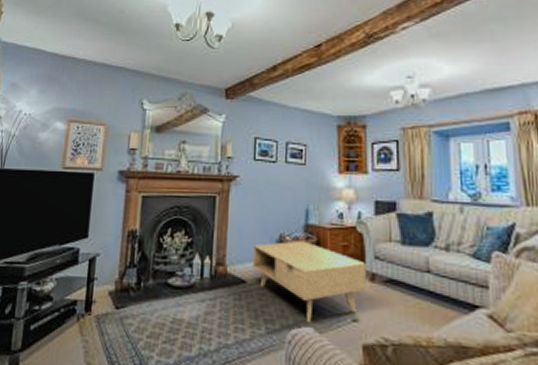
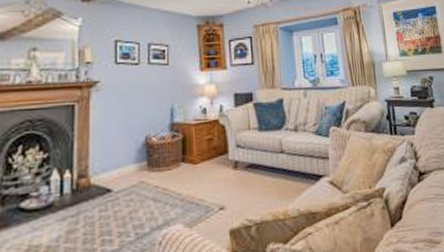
coffee table: present [253,240,366,322] -> none [119,139,230,219]

